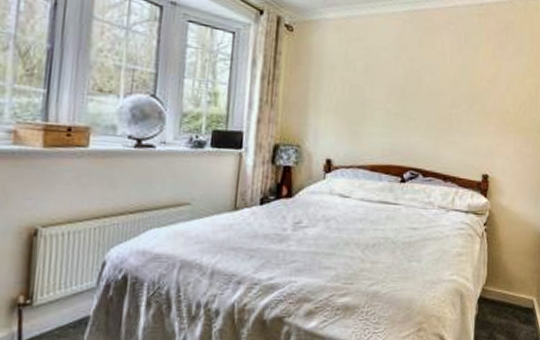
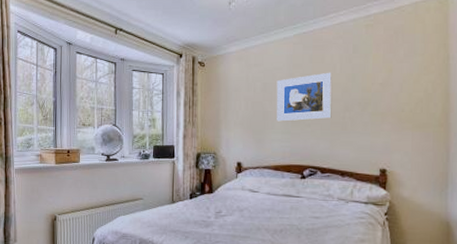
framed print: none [377,60,441,114] -> present [276,72,332,122]

